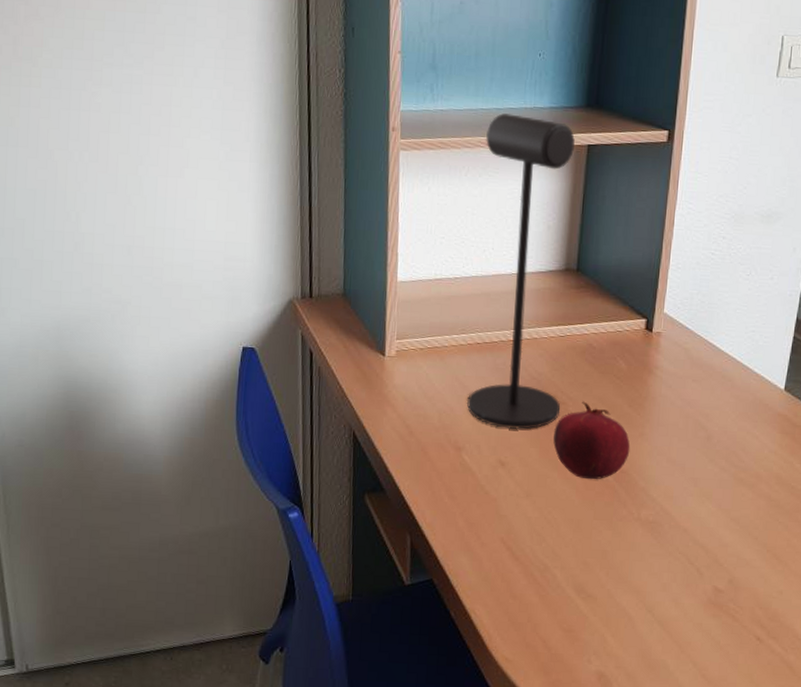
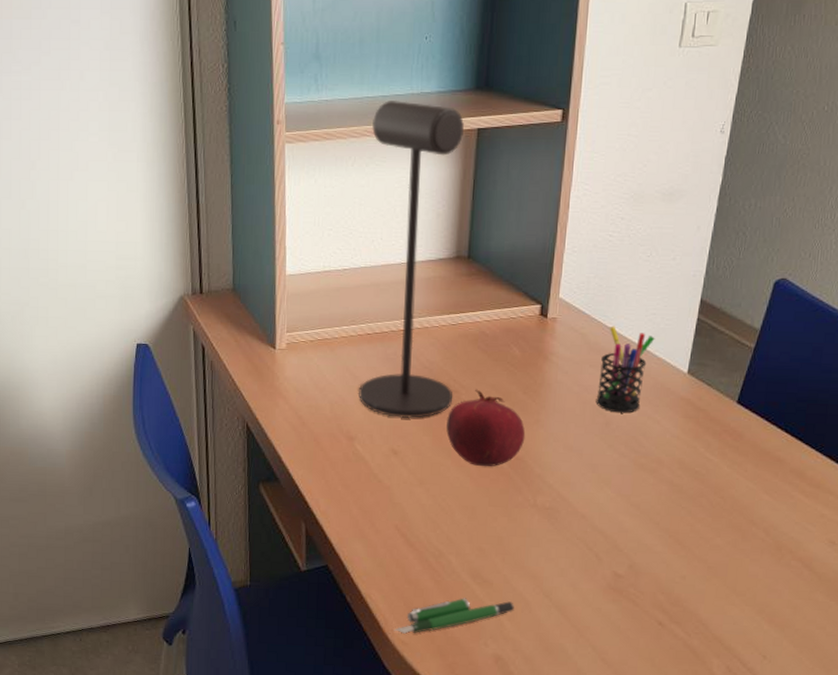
pen: none [497,613,618,651] -> present [394,597,514,634]
pen holder: none [698,341,754,428] -> present [596,326,655,413]

